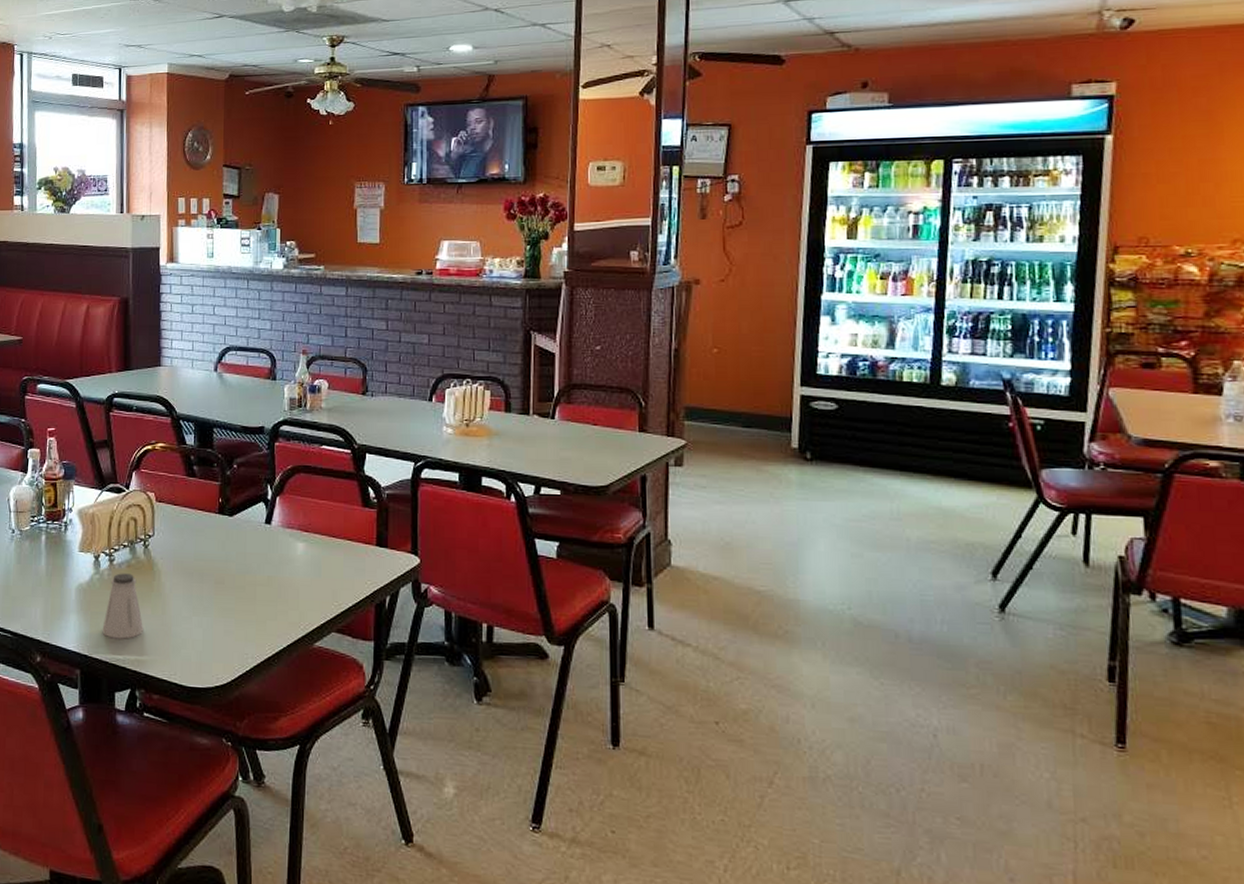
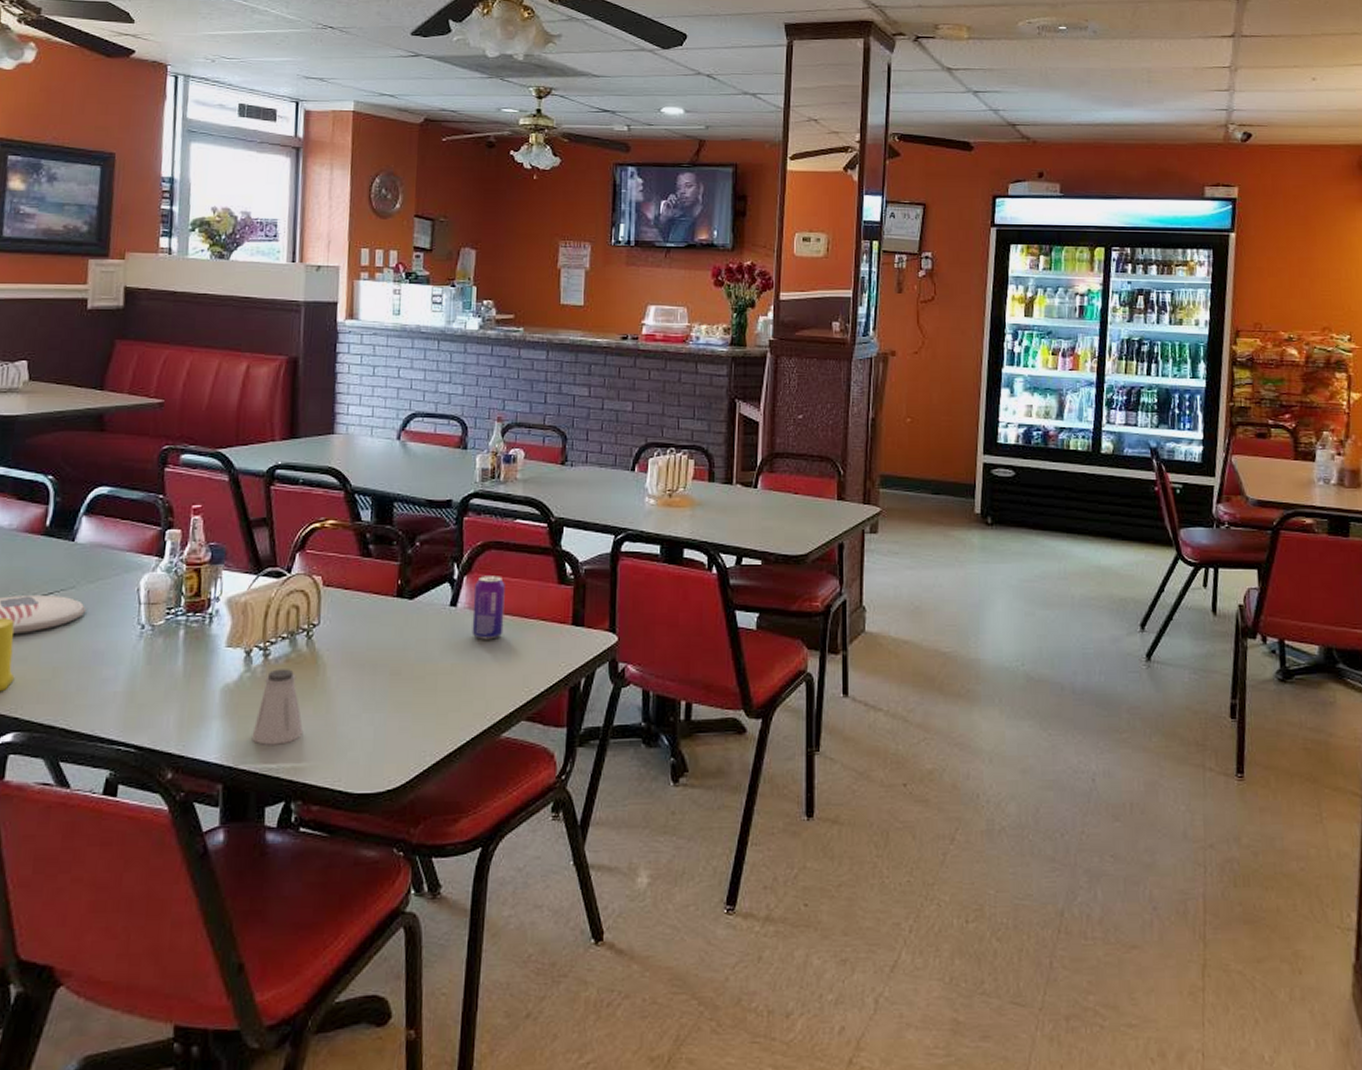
beverage can: none [285,497,314,556] -> present [472,576,505,640]

